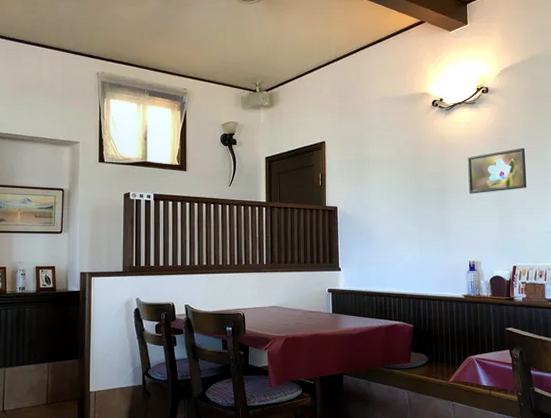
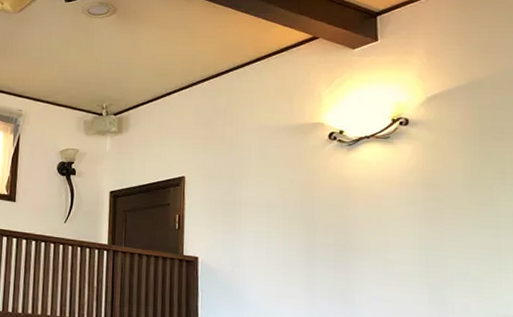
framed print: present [467,147,527,194] -> none [379,198,469,255]

